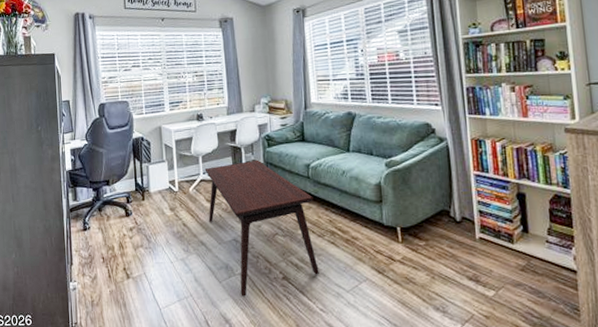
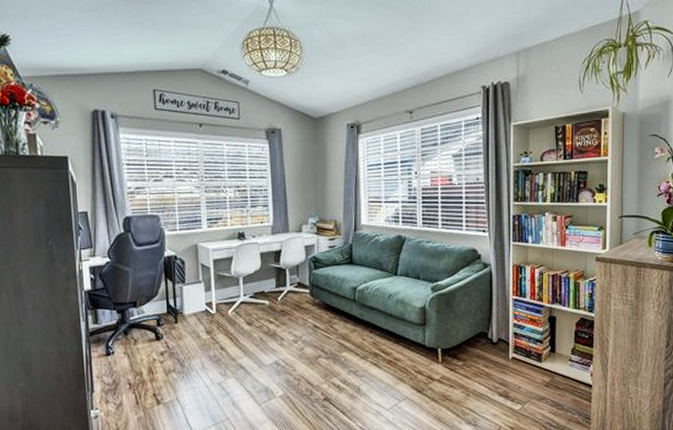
coffee table: present [204,159,319,297] -> none [245,282,361,418]

